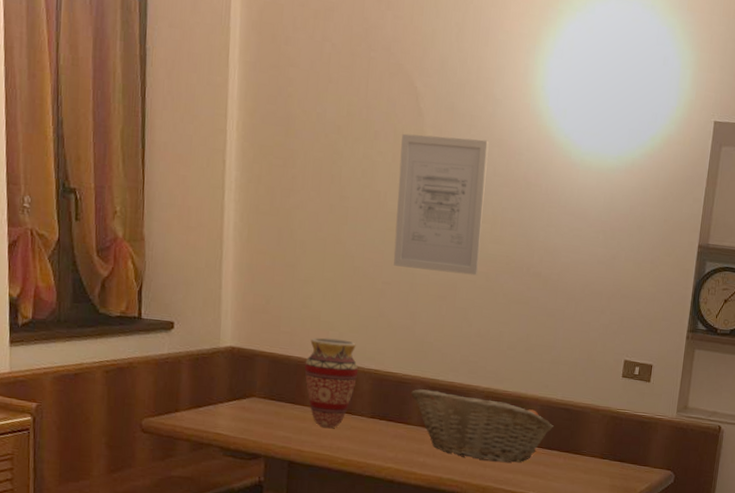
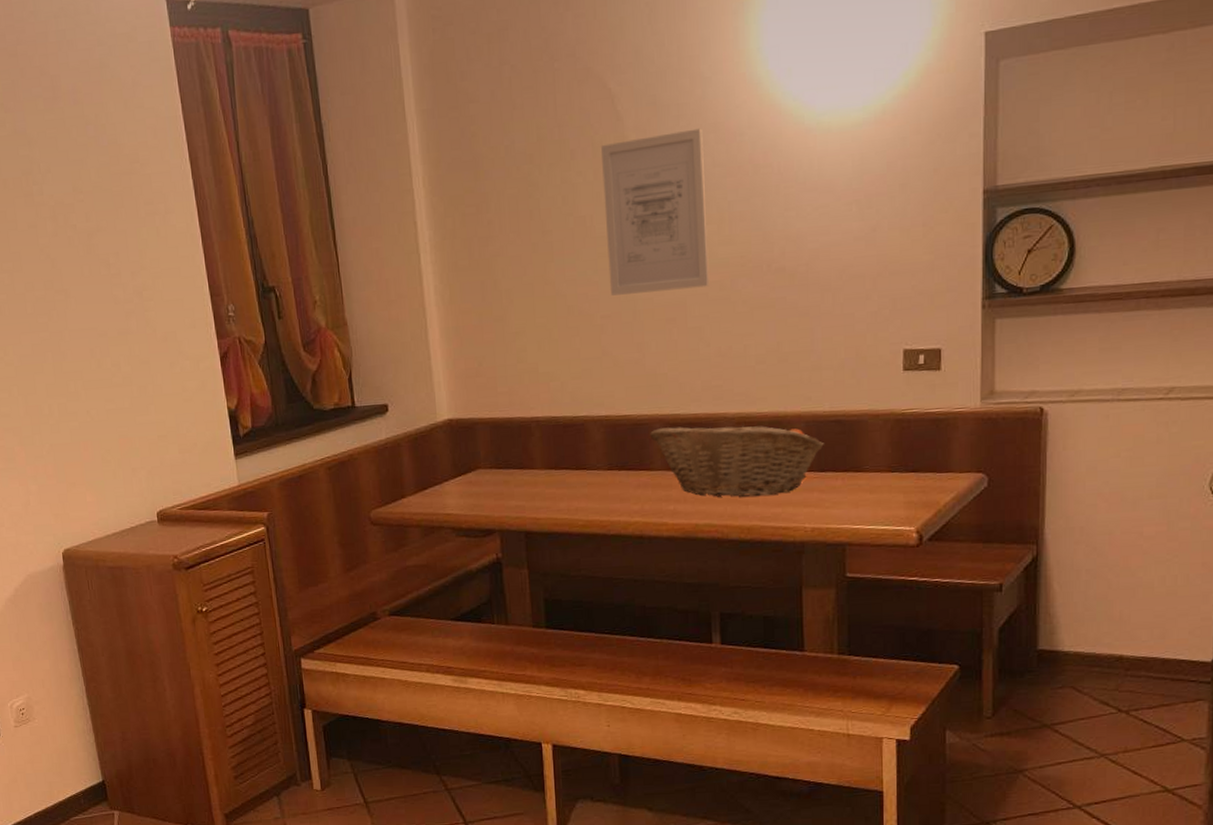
vase: present [304,337,359,429] -> none [528,389,588,490]

